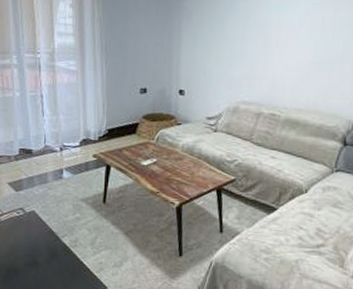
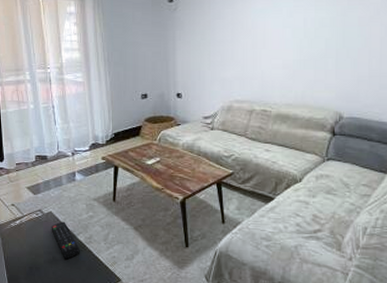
remote control: none [33,222,64,263] -> present [51,221,80,259]

